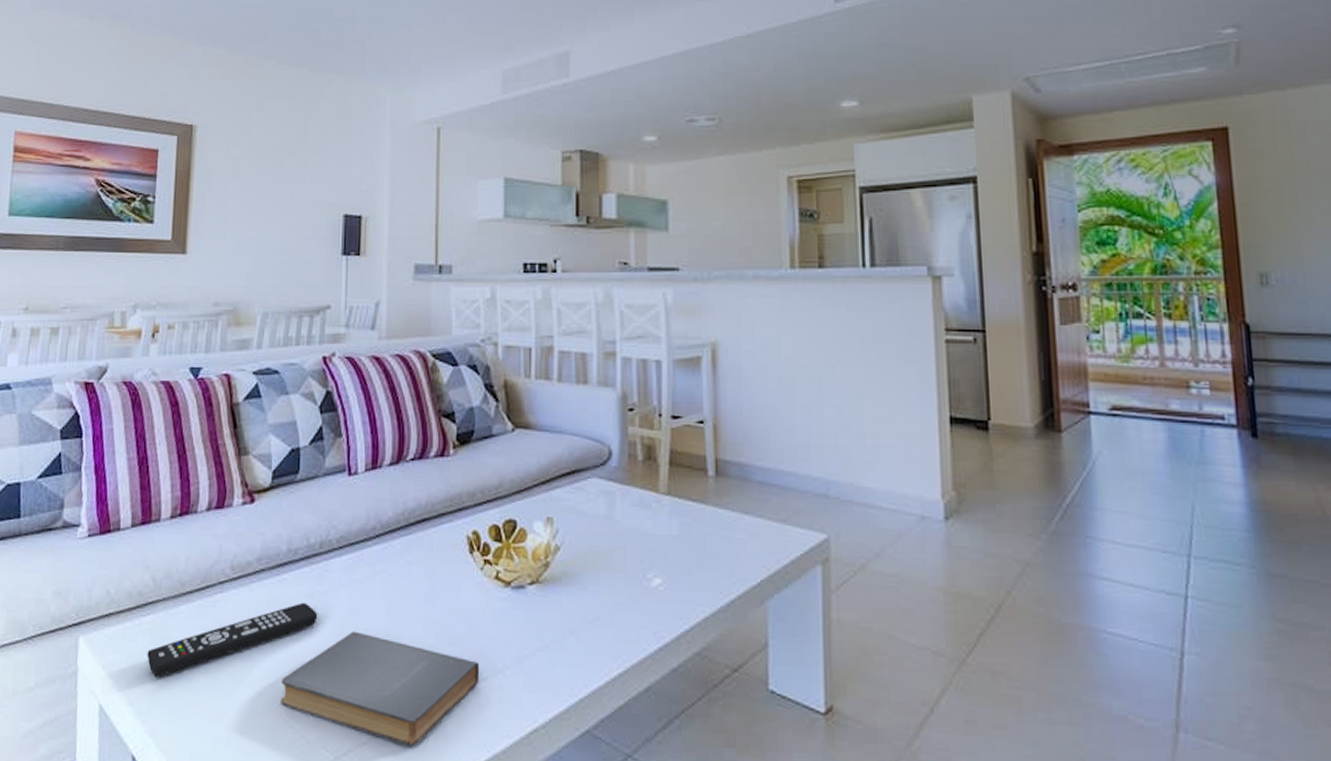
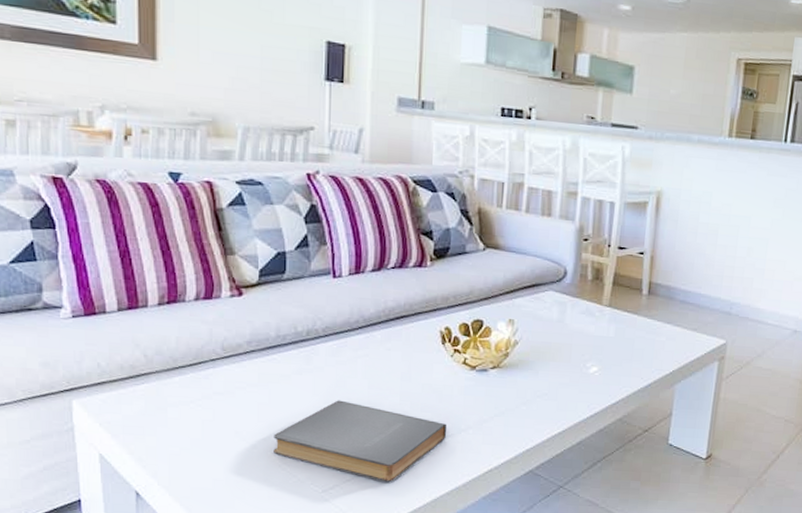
remote control: present [147,602,318,677] -> none [143,377,306,433]

